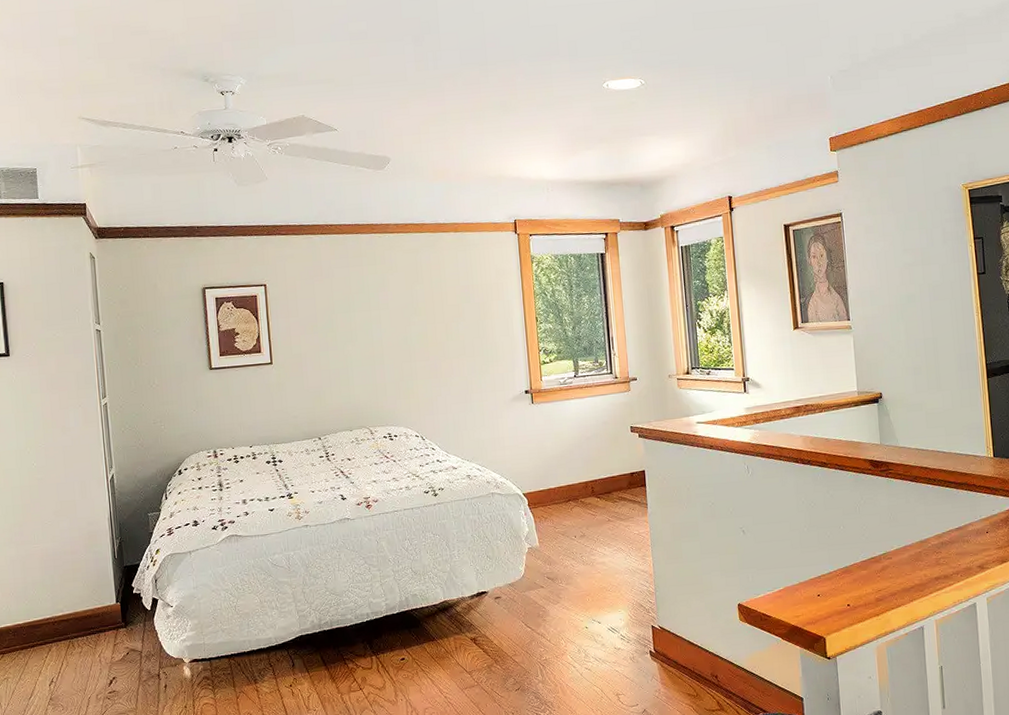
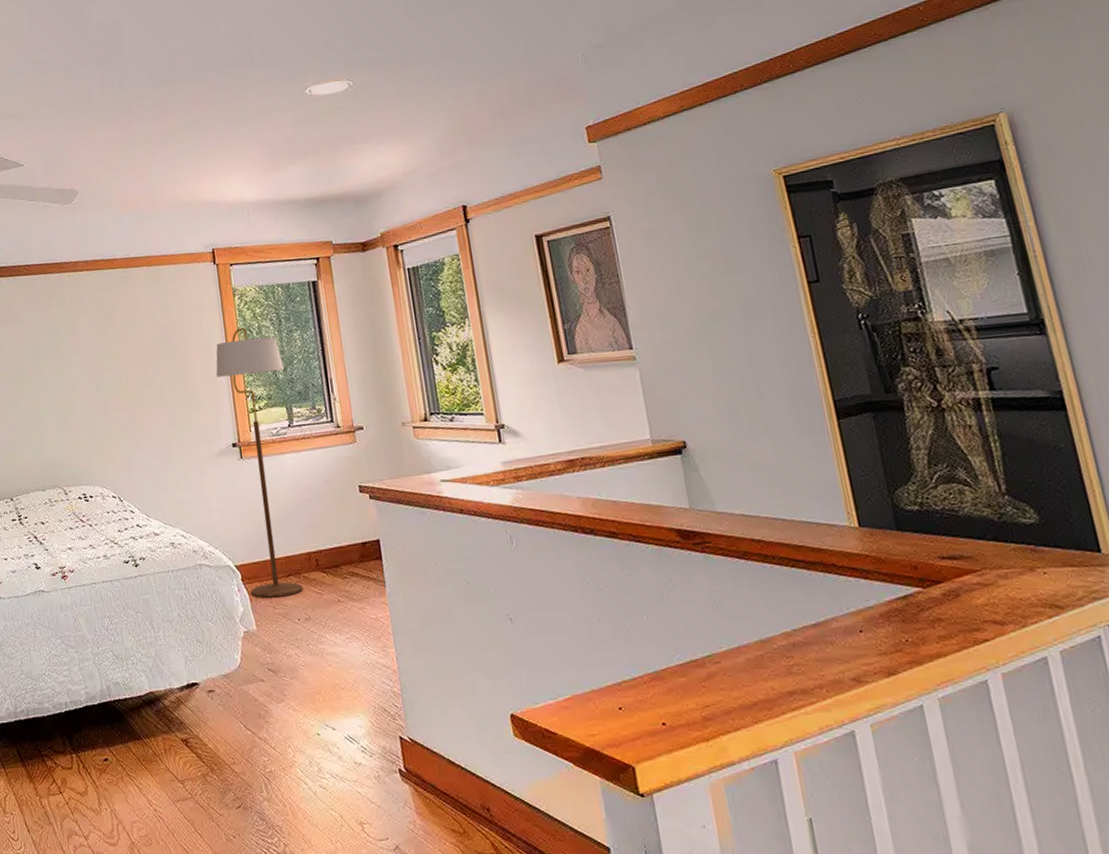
floor lamp: none [513,290,580,520] -> present [216,327,303,598]

